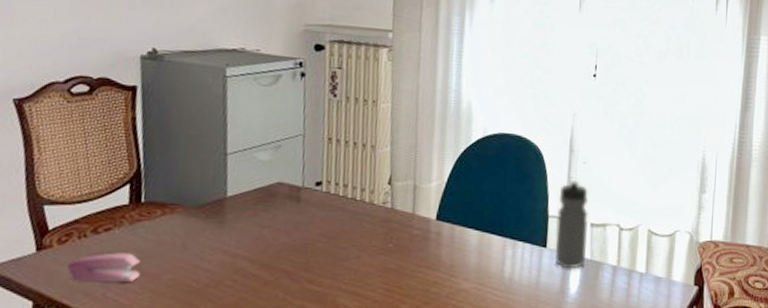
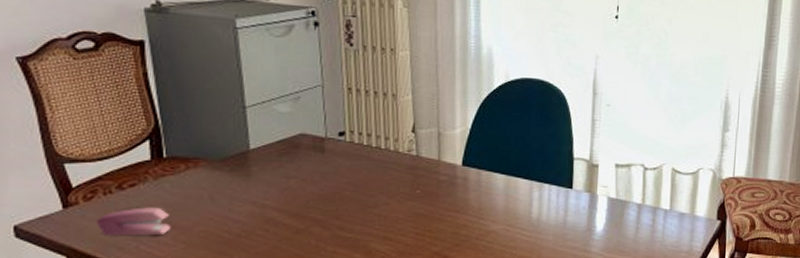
water bottle: present [554,180,589,269] -> none [580,122,614,208]

